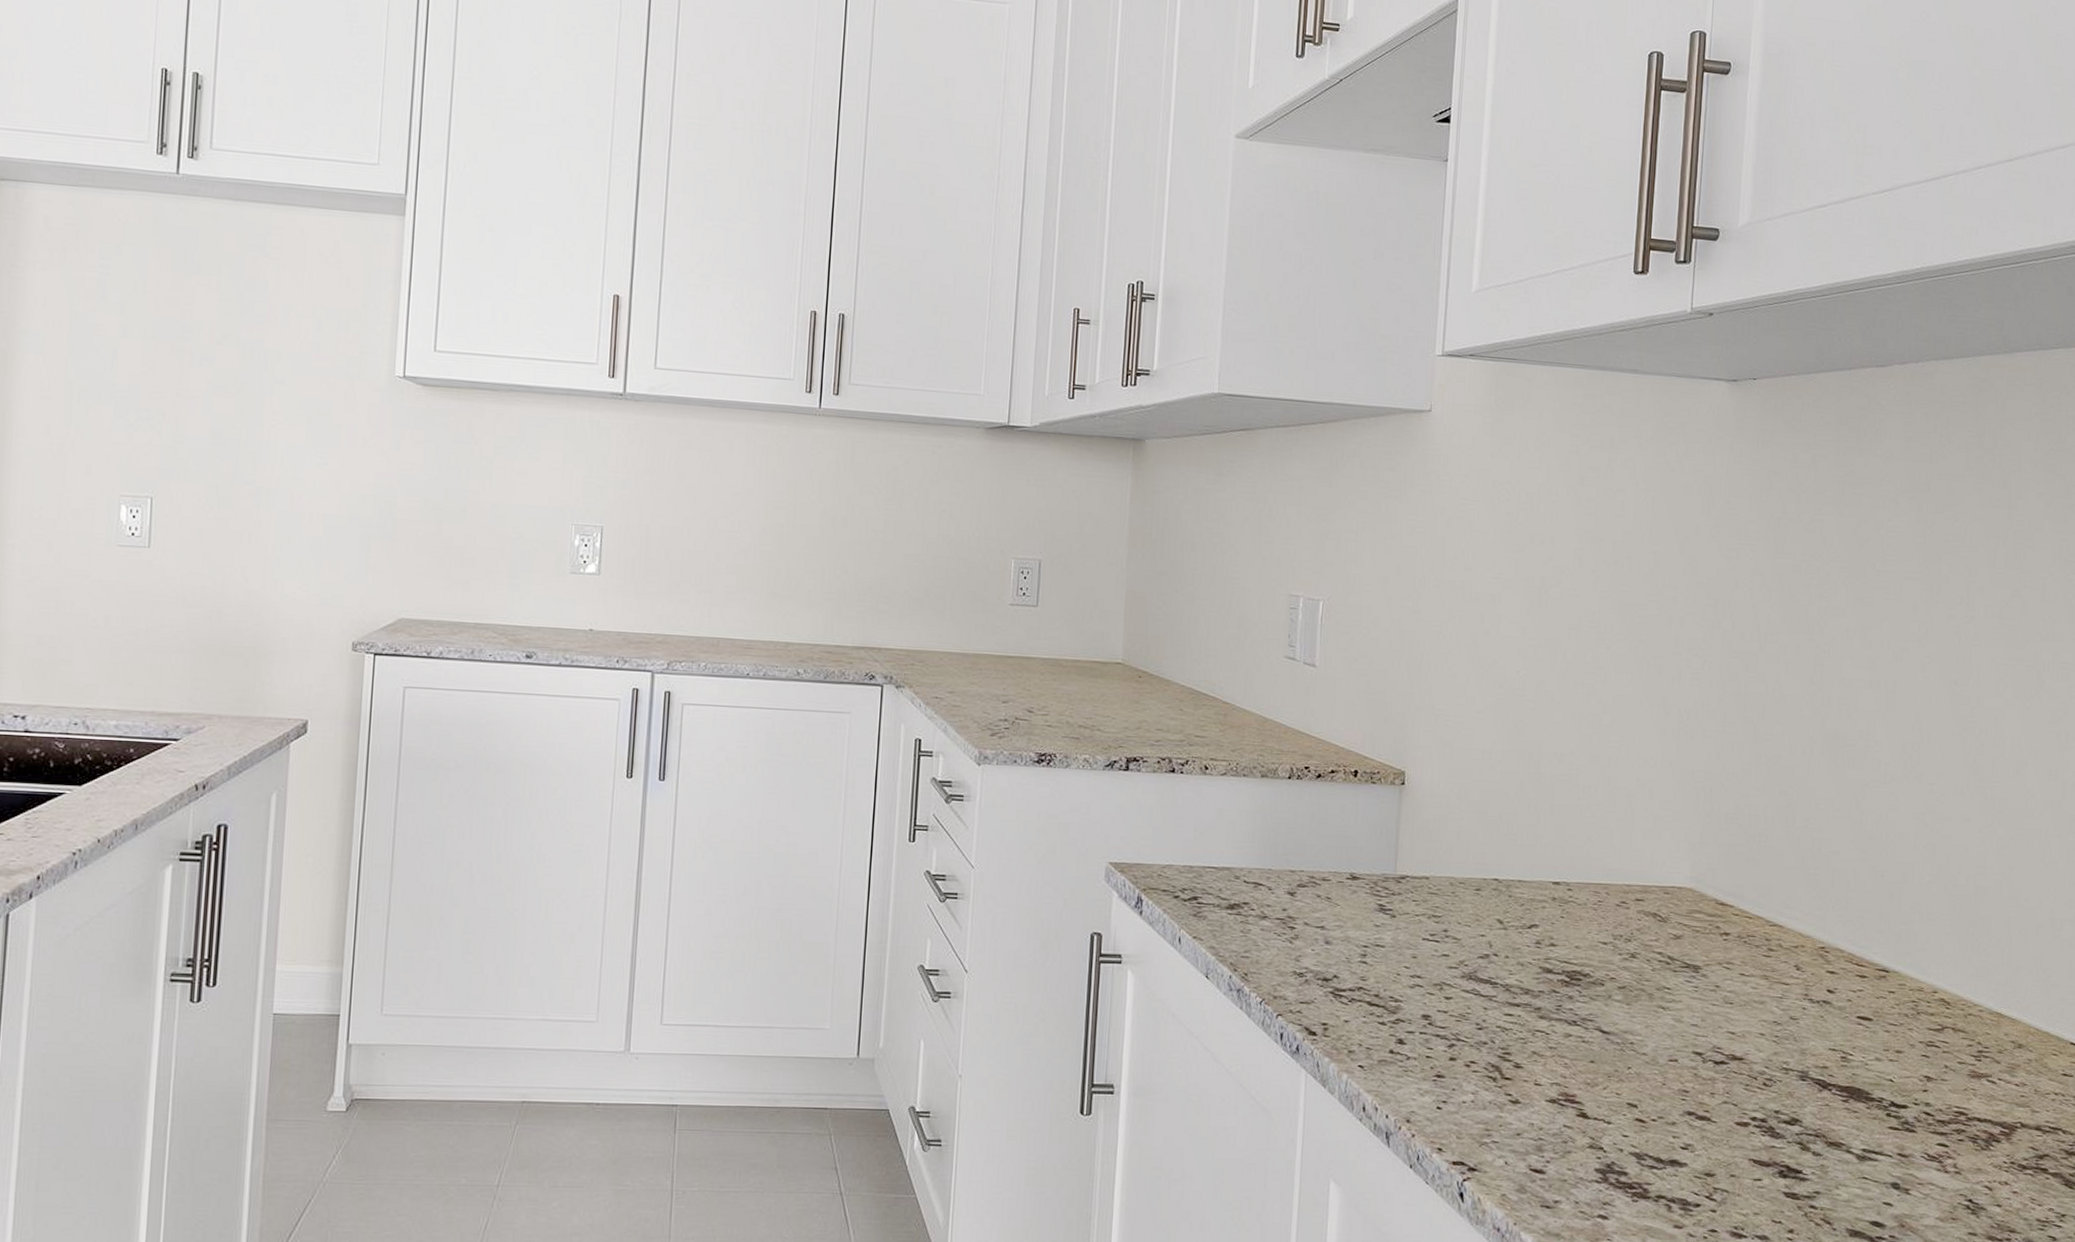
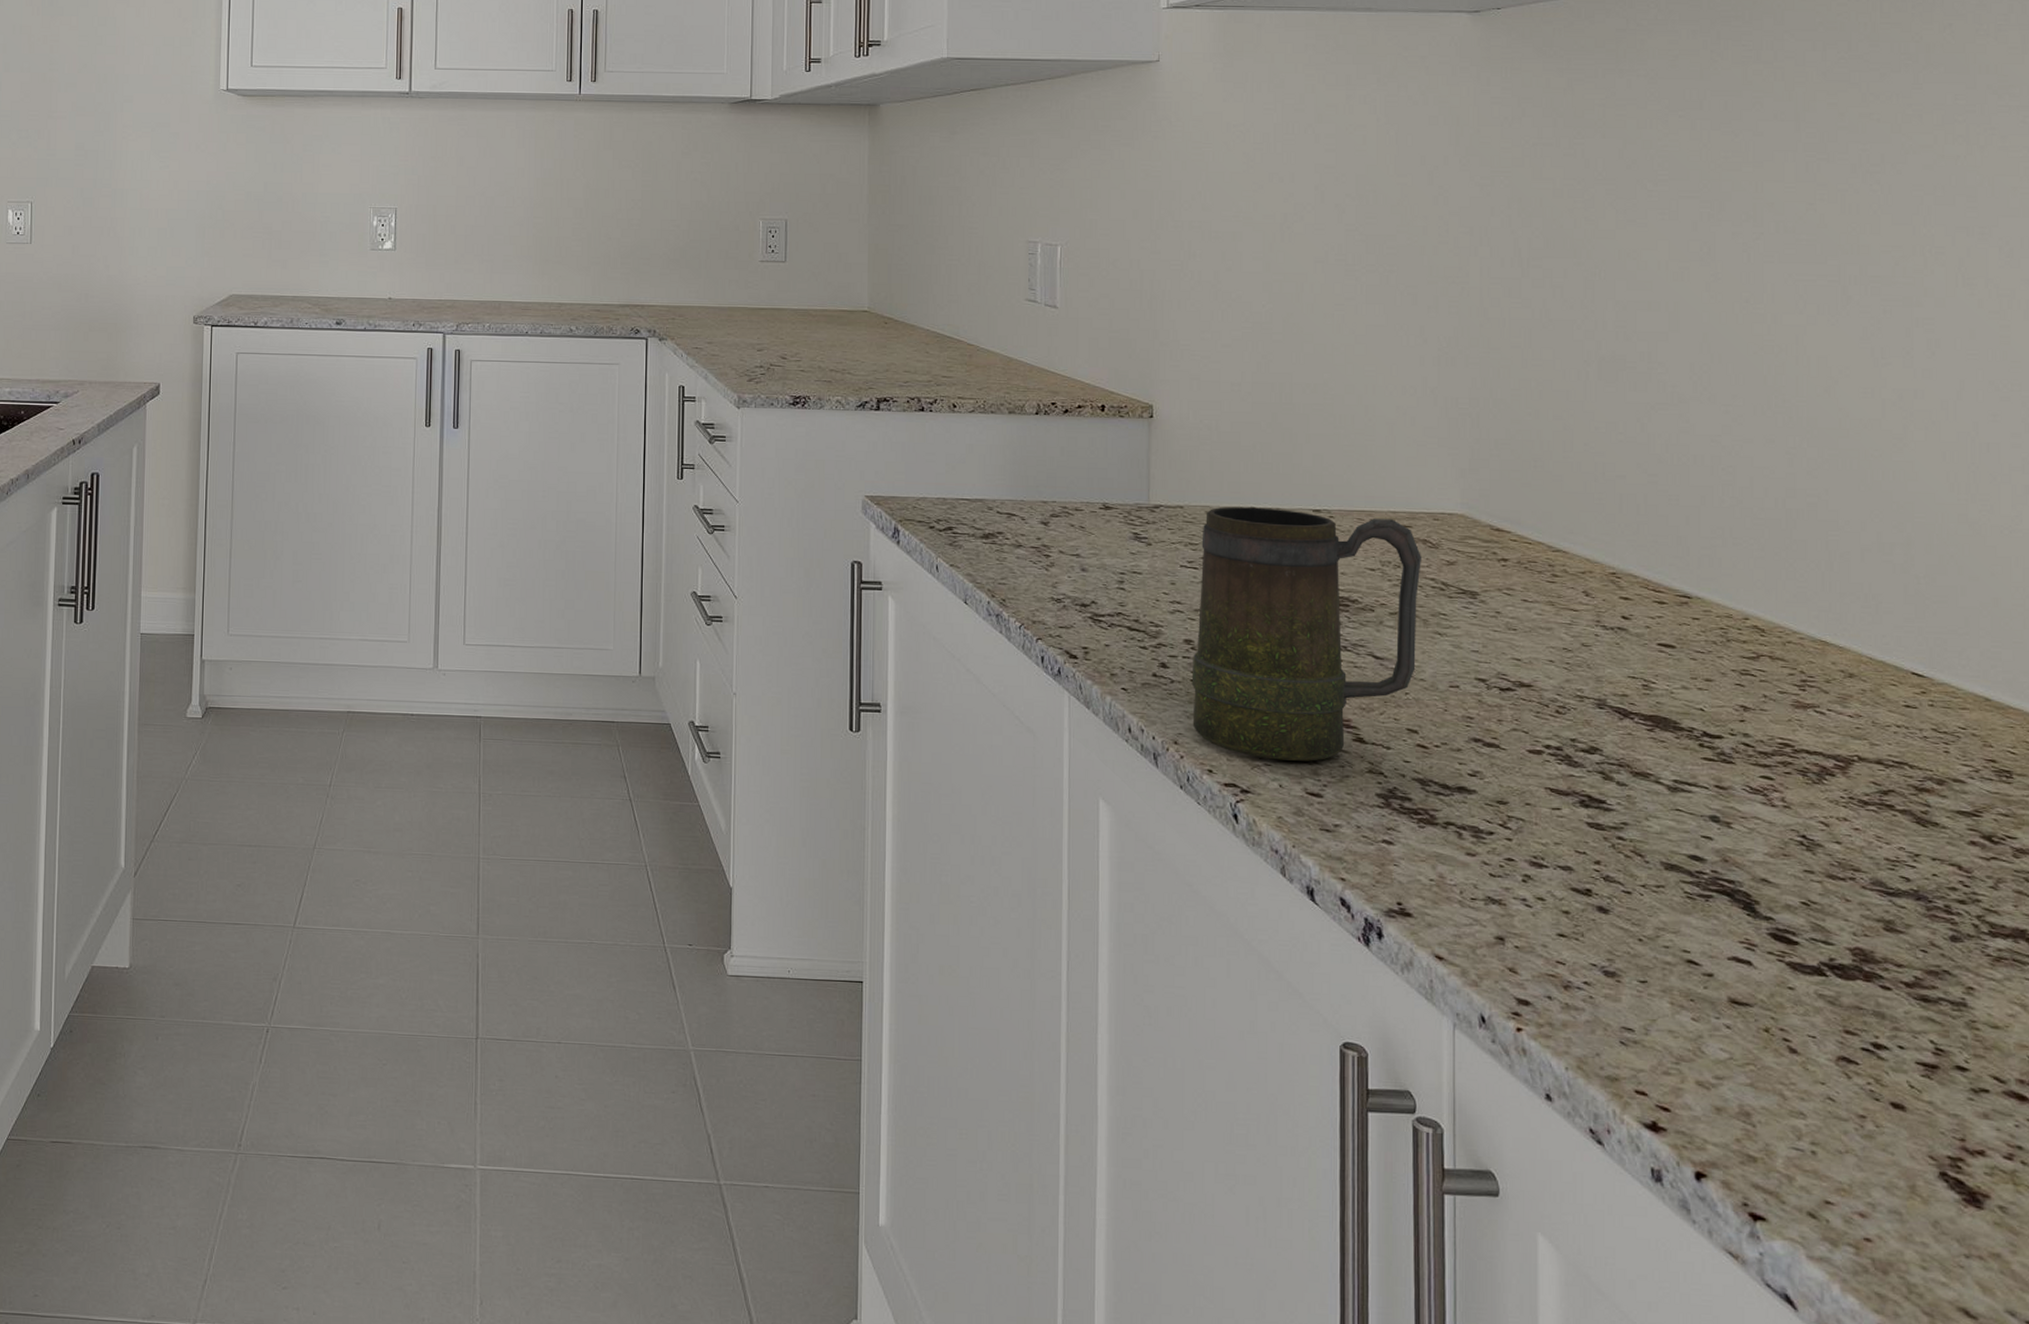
mug: none [1425,878,1651,1138] -> present [1191,506,1421,761]

